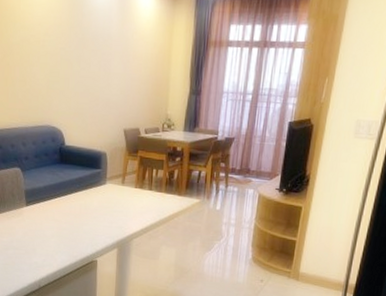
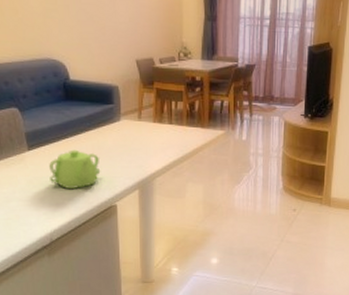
teapot: none [42,207,86,243] -> present [49,149,101,189]

